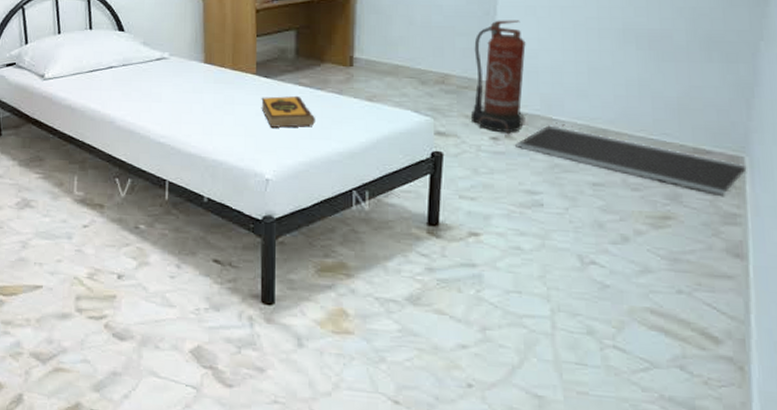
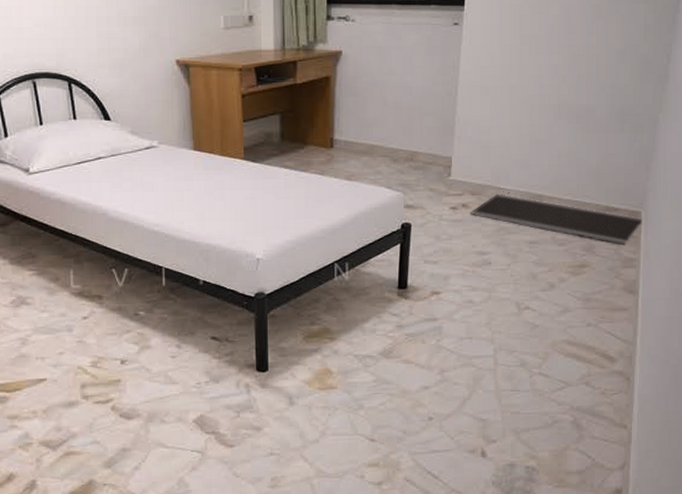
hardback book: present [261,95,315,128] -> none [250,178,300,210]
fire extinguisher: present [470,20,526,135] -> none [434,99,481,204]

